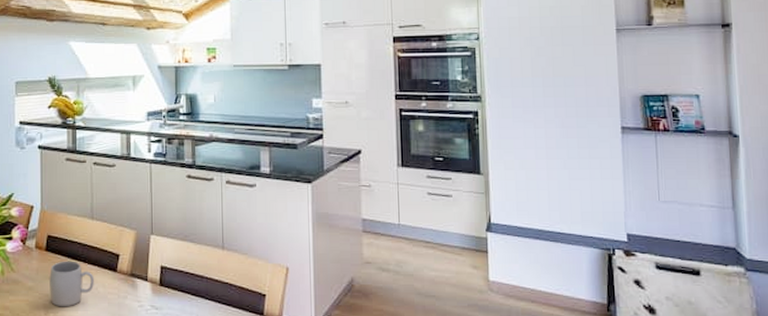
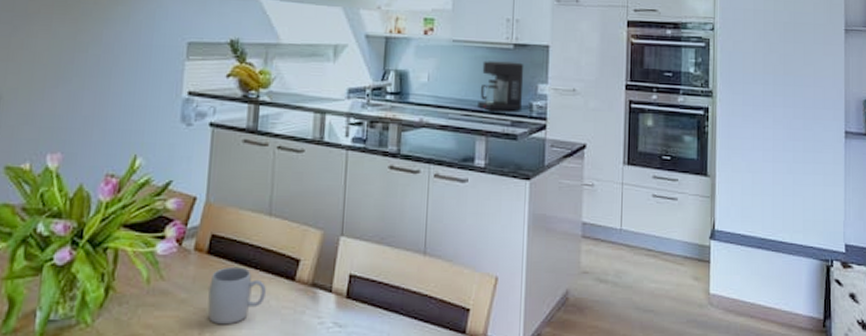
coffee maker: none [260,81,300,125] -> present [478,61,524,112]

